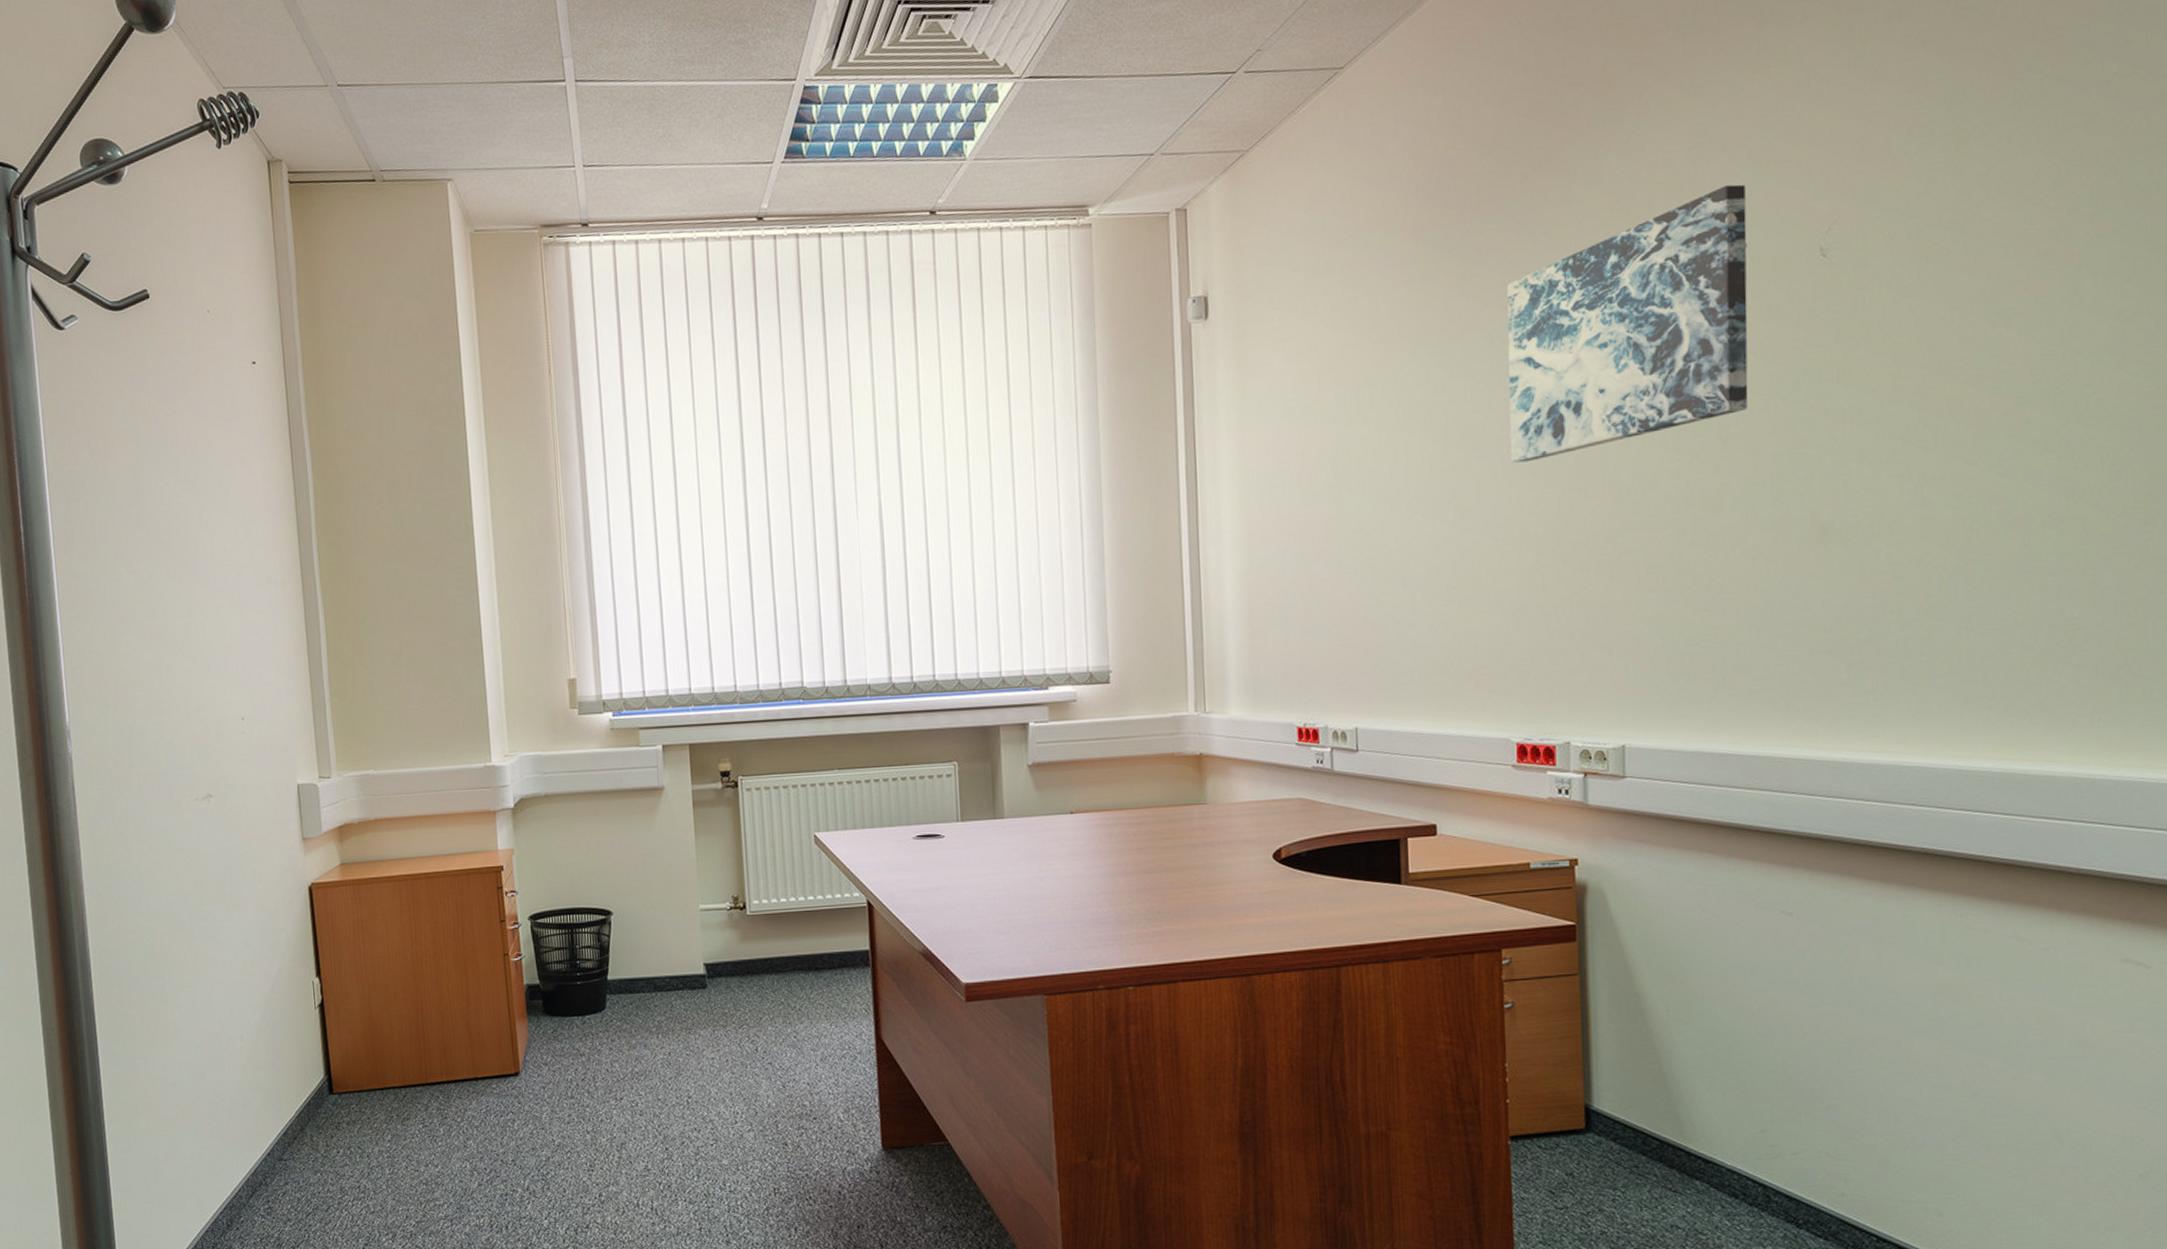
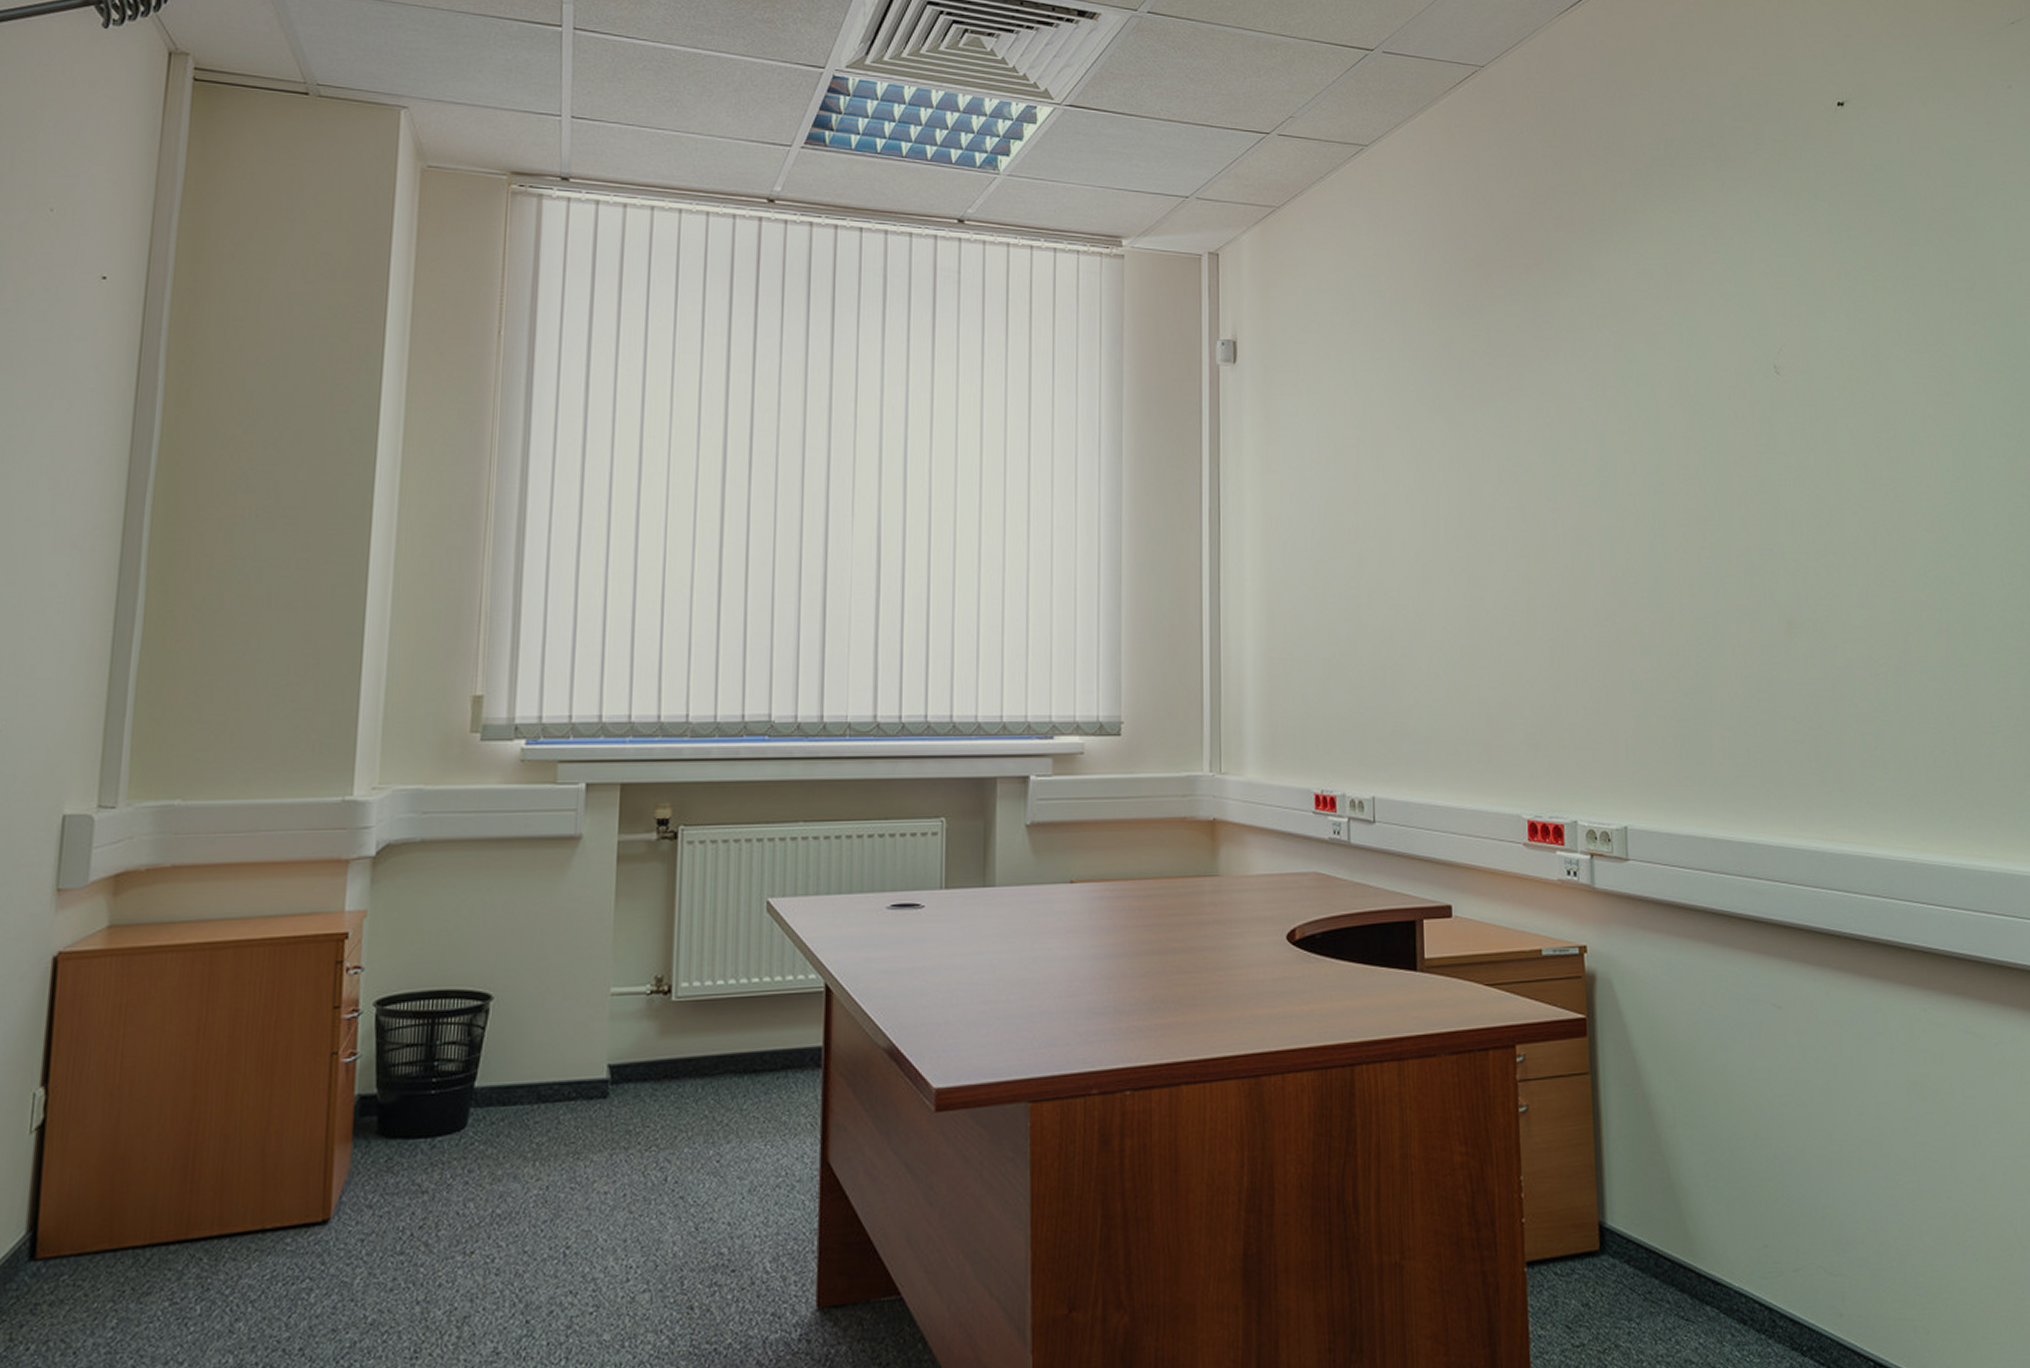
wall art: present [1506,184,1748,463] -> none [1513,300,1722,535]

